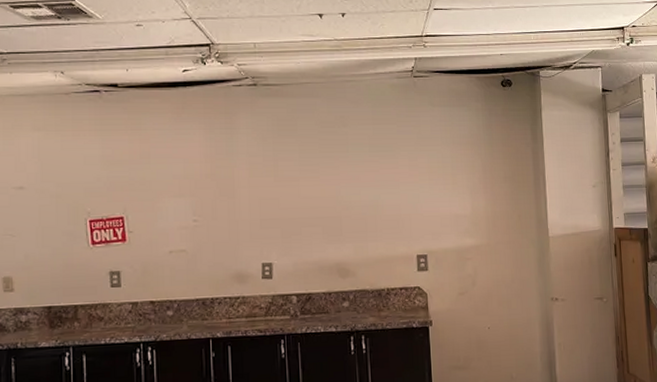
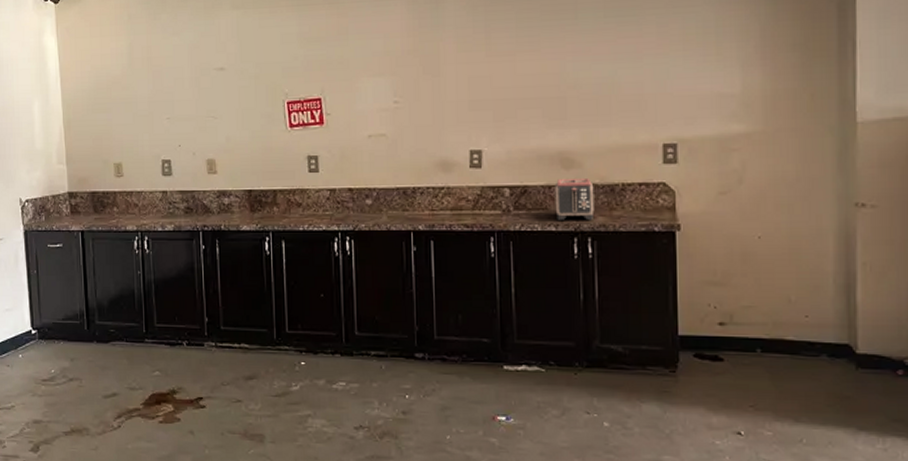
toaster: none [334,284,366,323] -> present [554,177,595,221]

